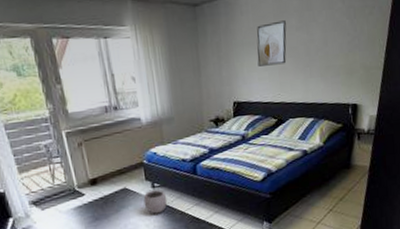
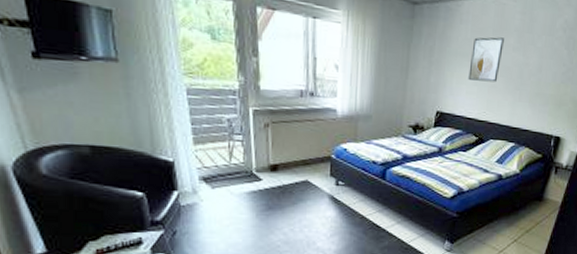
plant pot: present [143,186,168,214] -> none [324,184,350,214]

